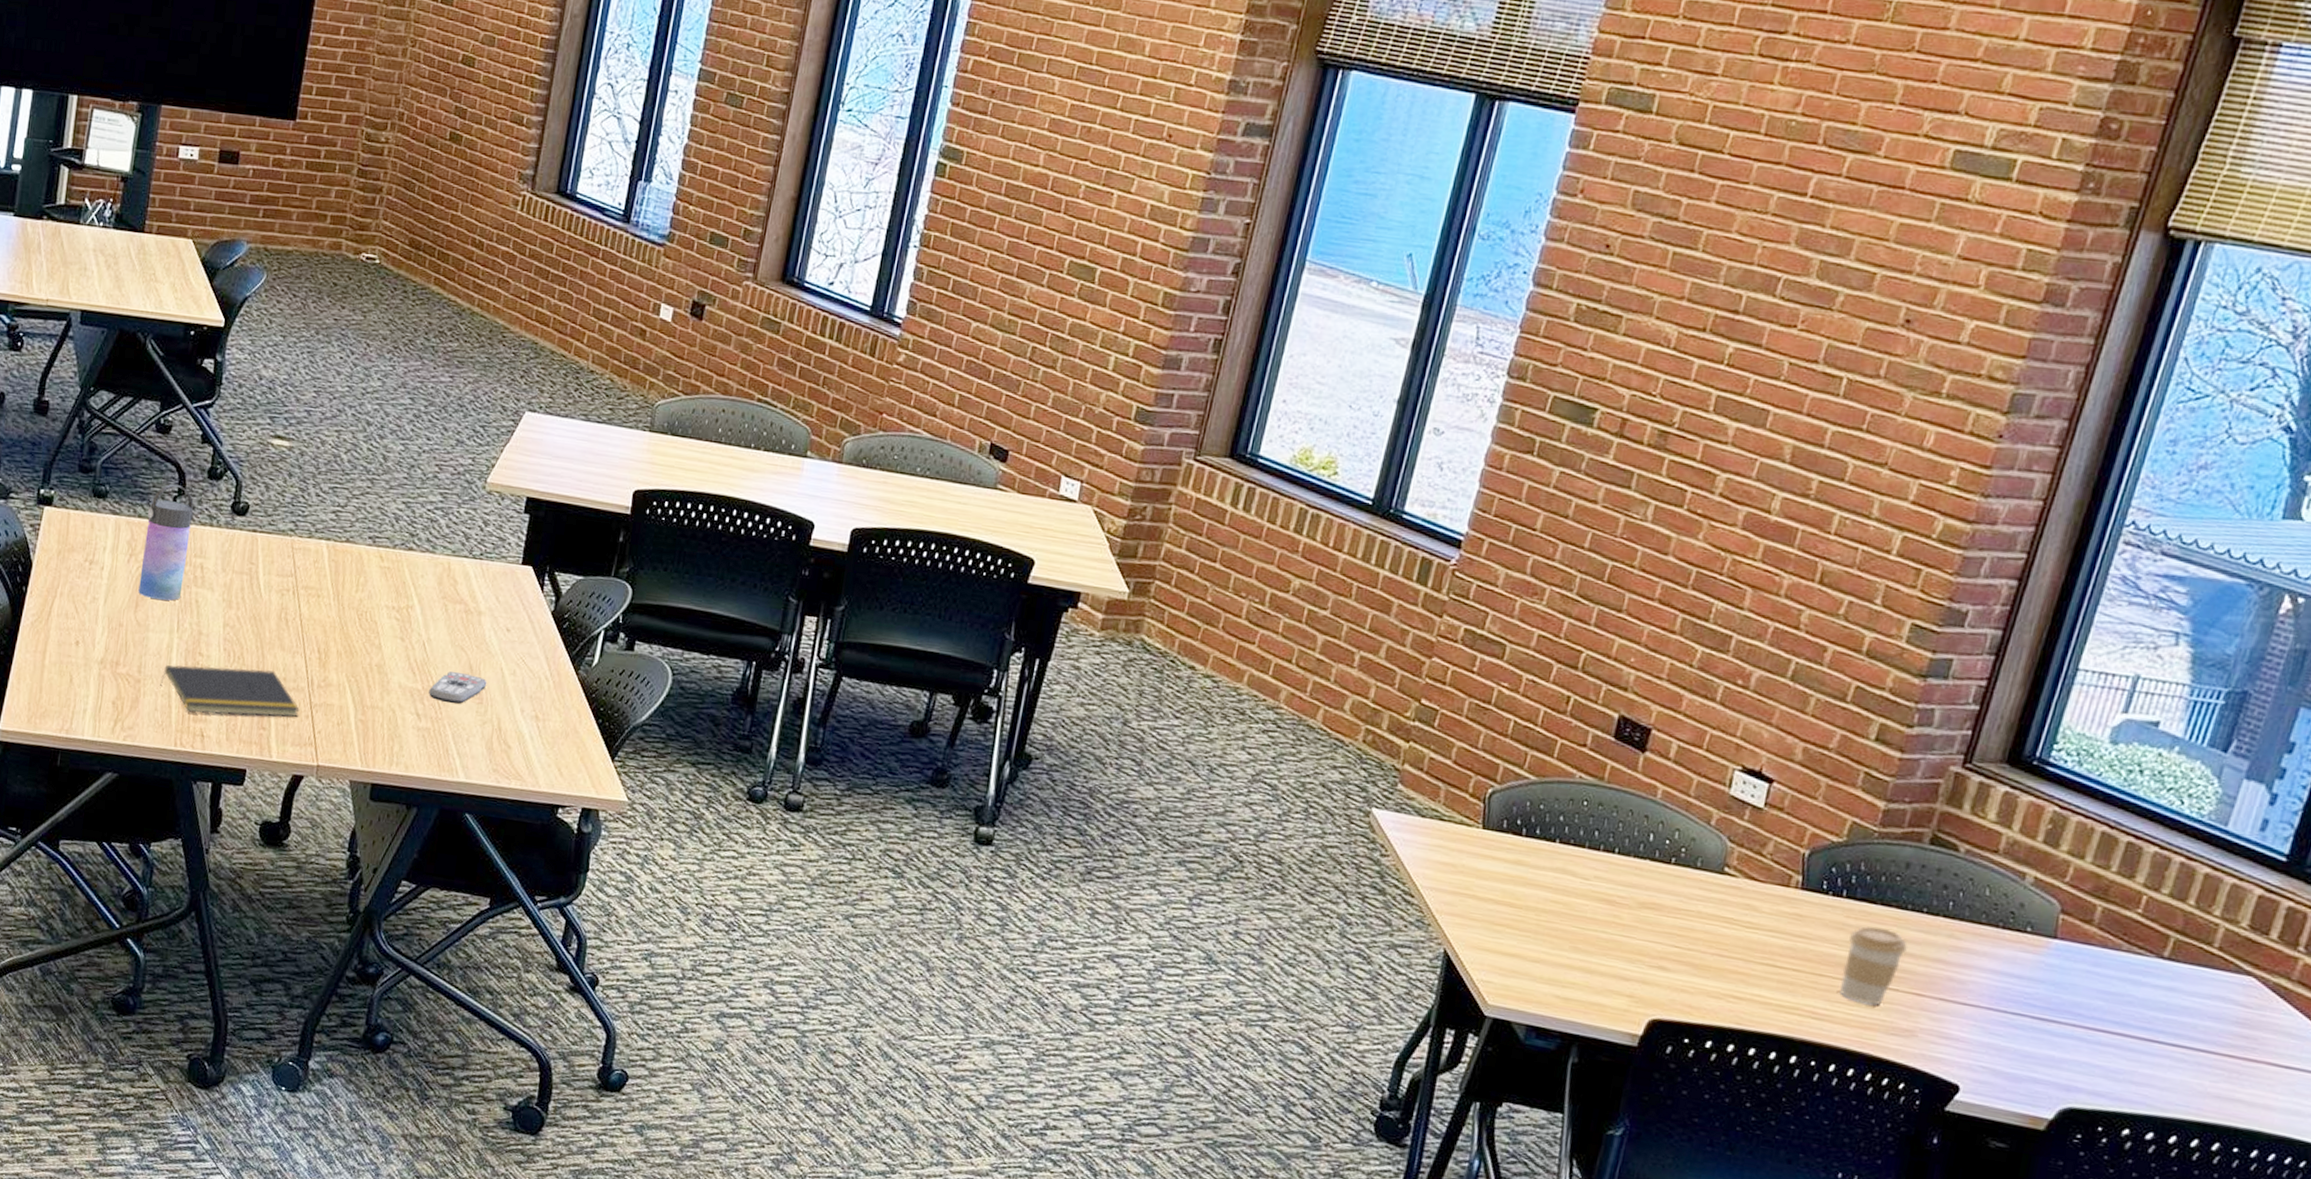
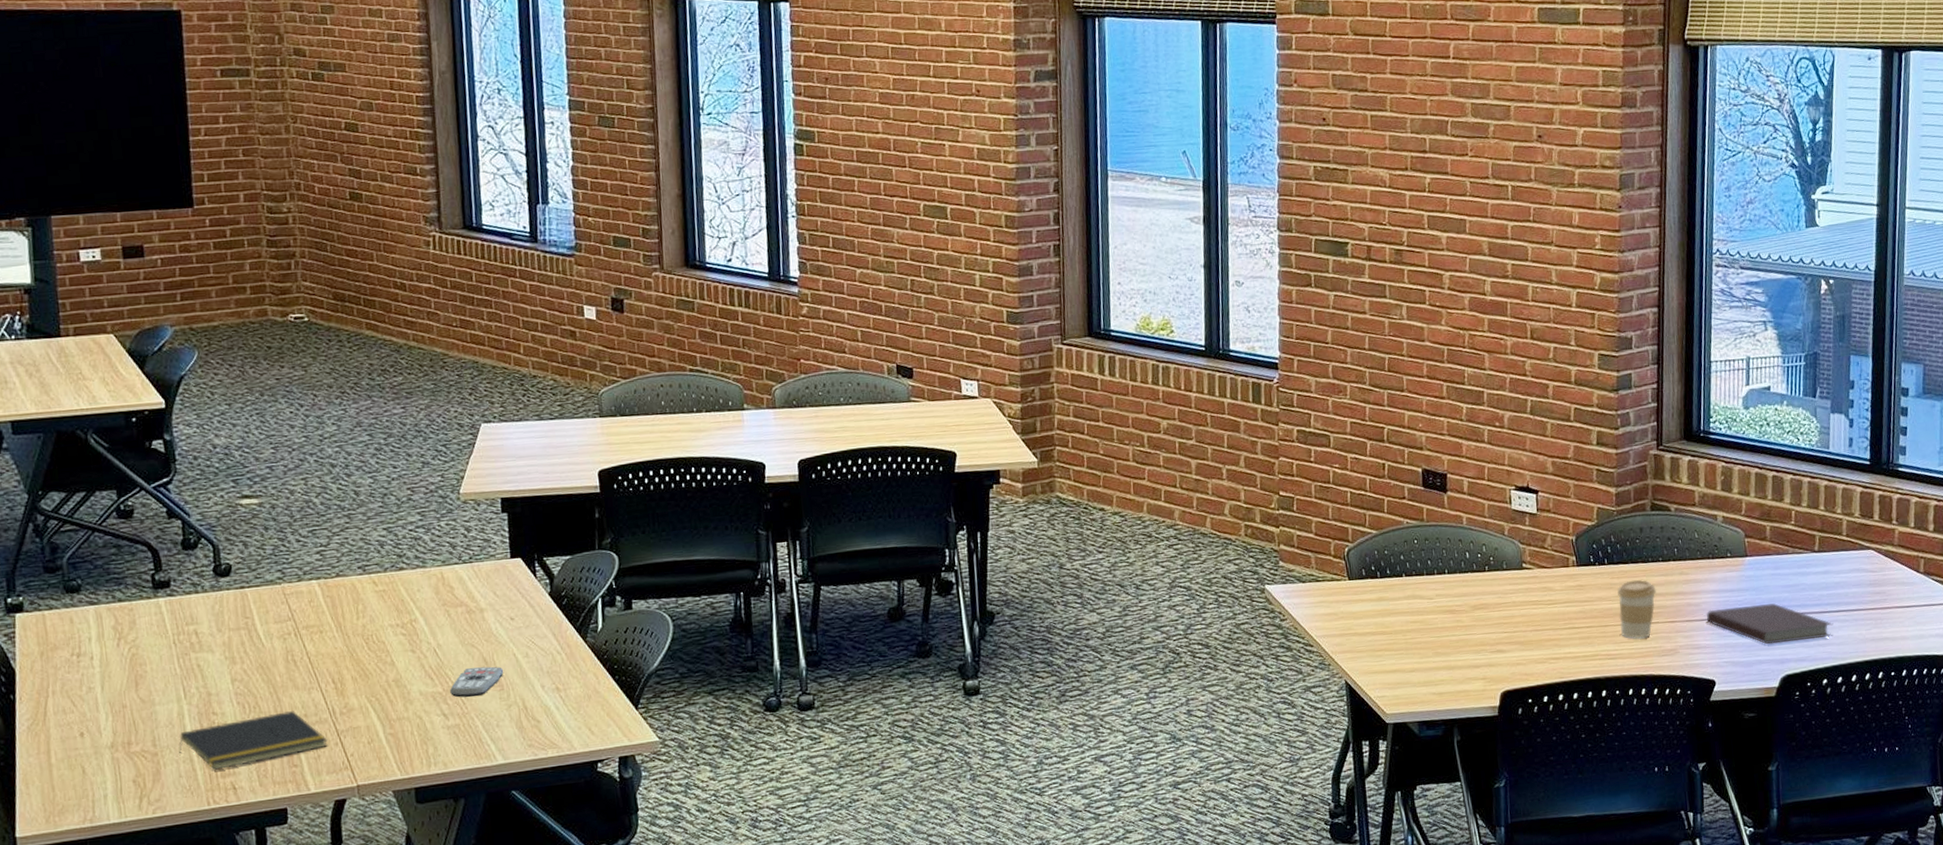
water bottle: present [138,483,194,601] -> none [126,562,181,674]
notebook: none [1969,993,2162,1077] -> present [1706,603,1834,645]

